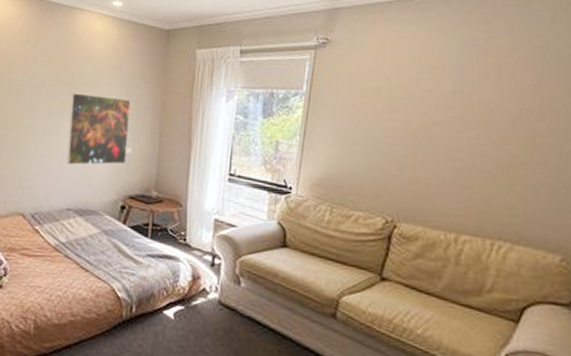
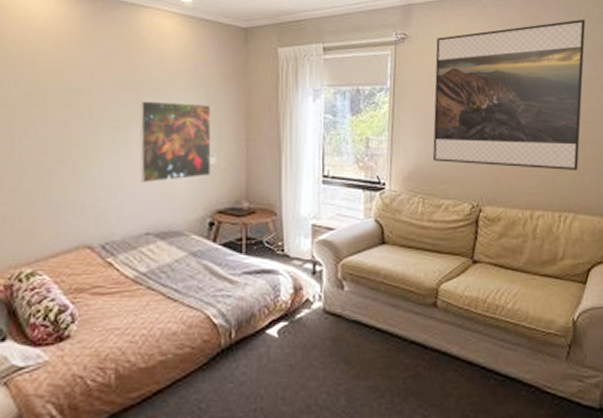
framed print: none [347,25,549,197] -> present [433,19,586,171]

